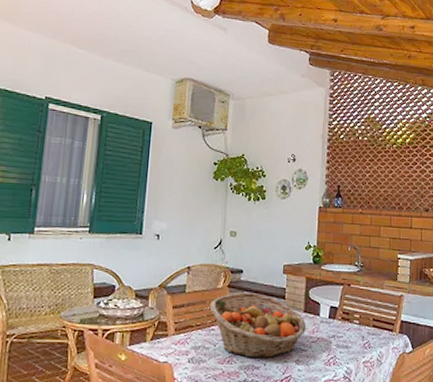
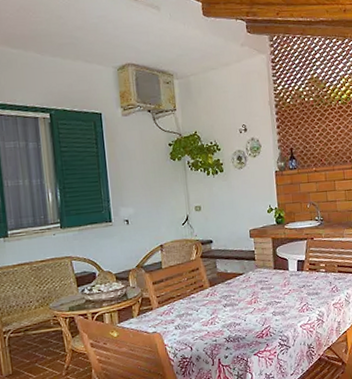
fruit basket: present [209,292,307,359] -> none [186,259,279,317]

